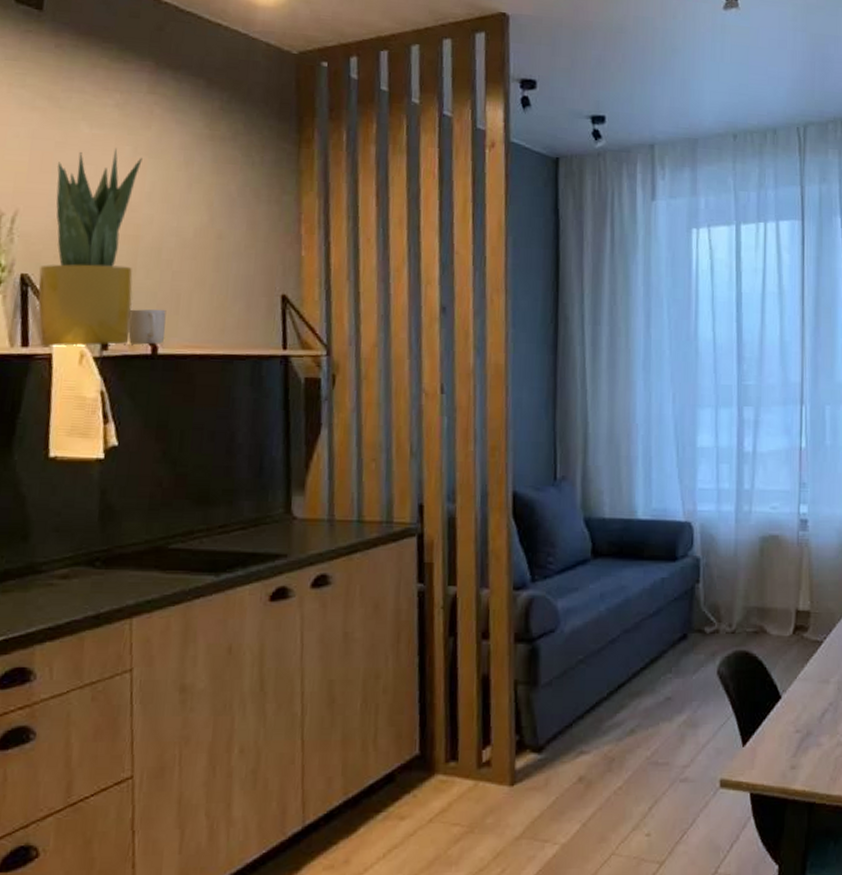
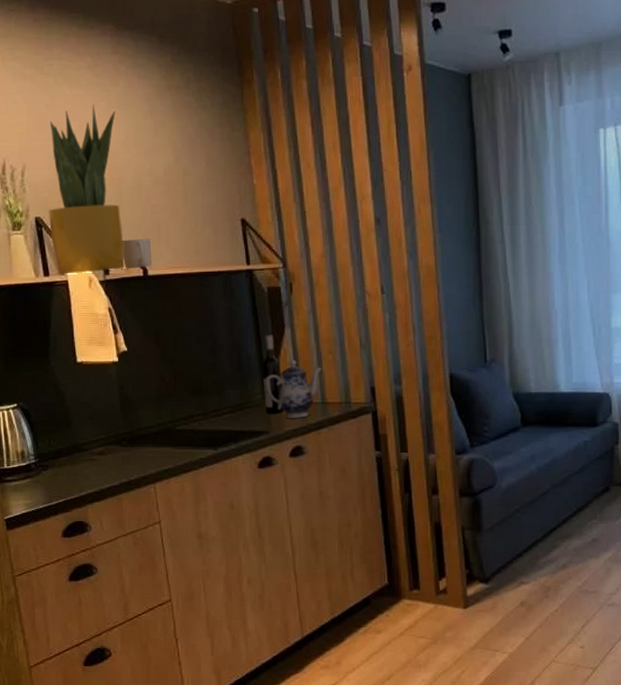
bottle: none [286,435,312,533] -> present [262,335,284,414]
teapot: none [289,466,363,539] -> present [265,359,323,418]

